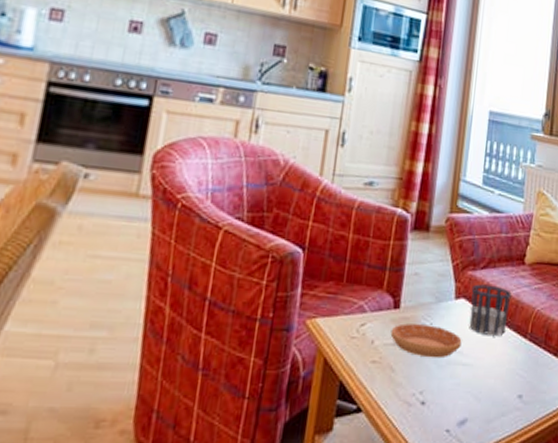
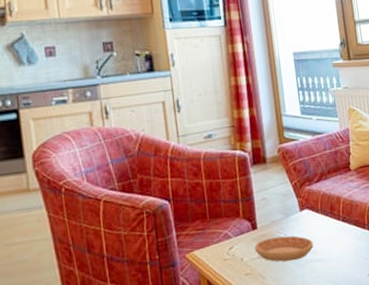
cup: present [469,284,512,336] -> none [311,193,347,234]

